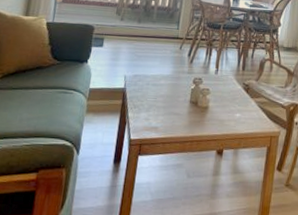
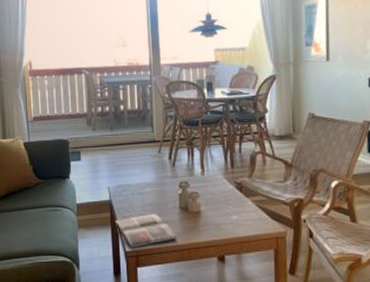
magazine: none [125,105,182,136] -> present [114,214,177,248]

